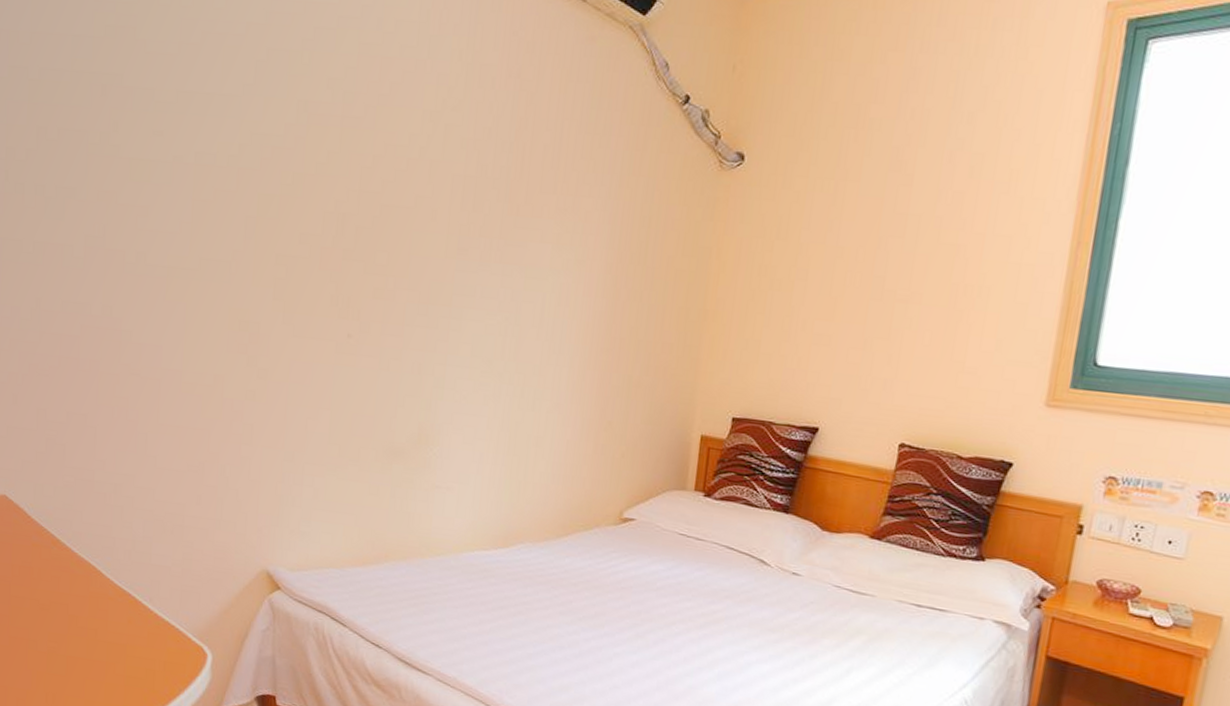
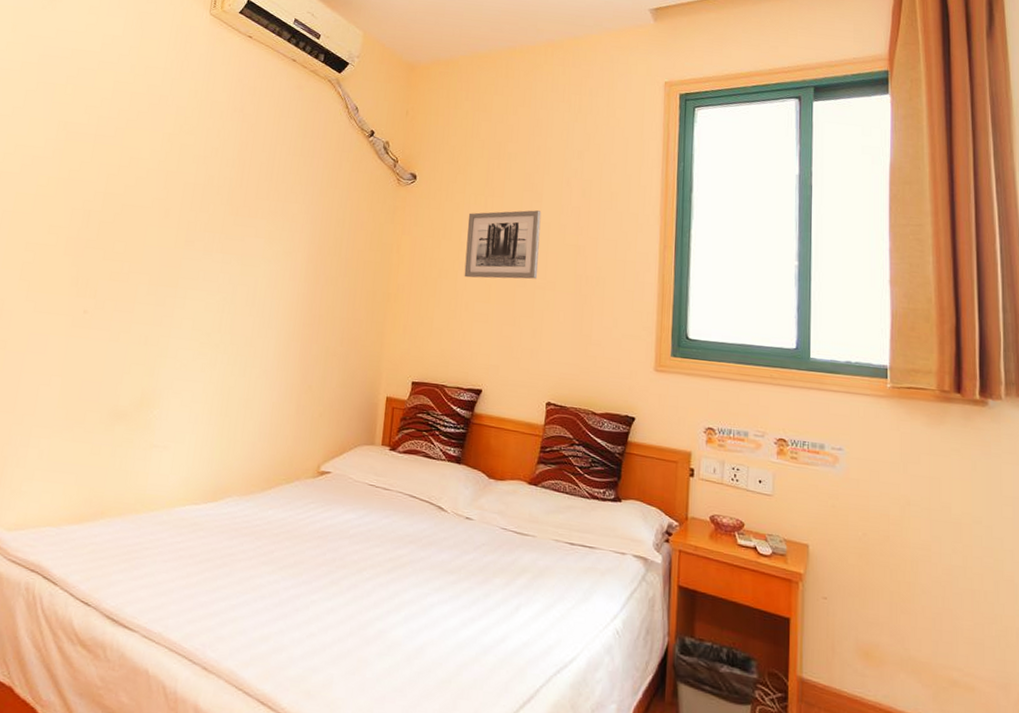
wall art: none [802,197,911,290] -> present [464,210,542,279]

